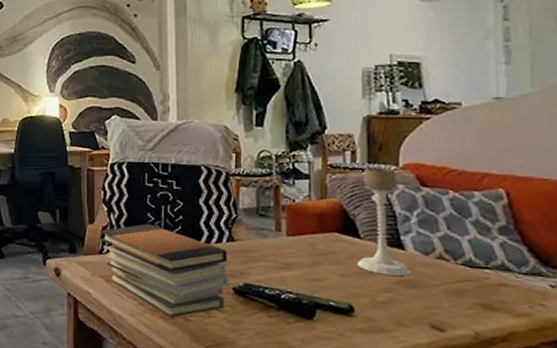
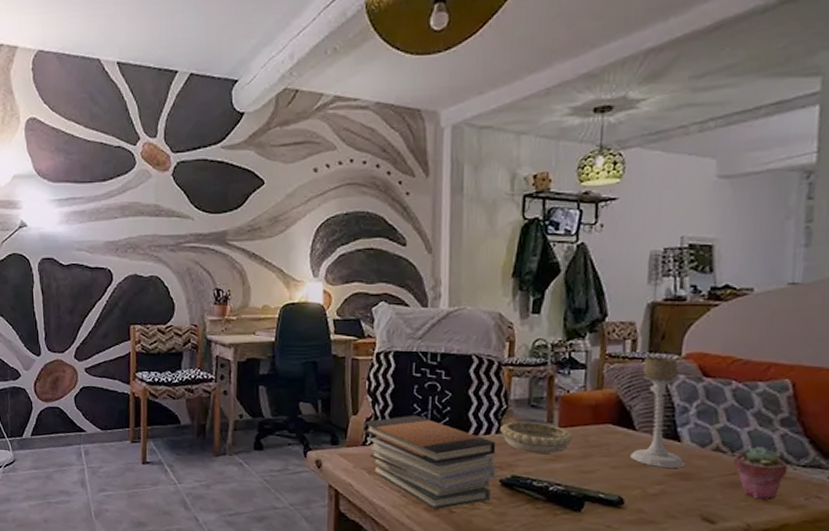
decorative bowl: none [231,230,301,262] -> present [500,421,573,454]
potted succulent: none [457,254,510,308] -> present [733,446,788,500]

